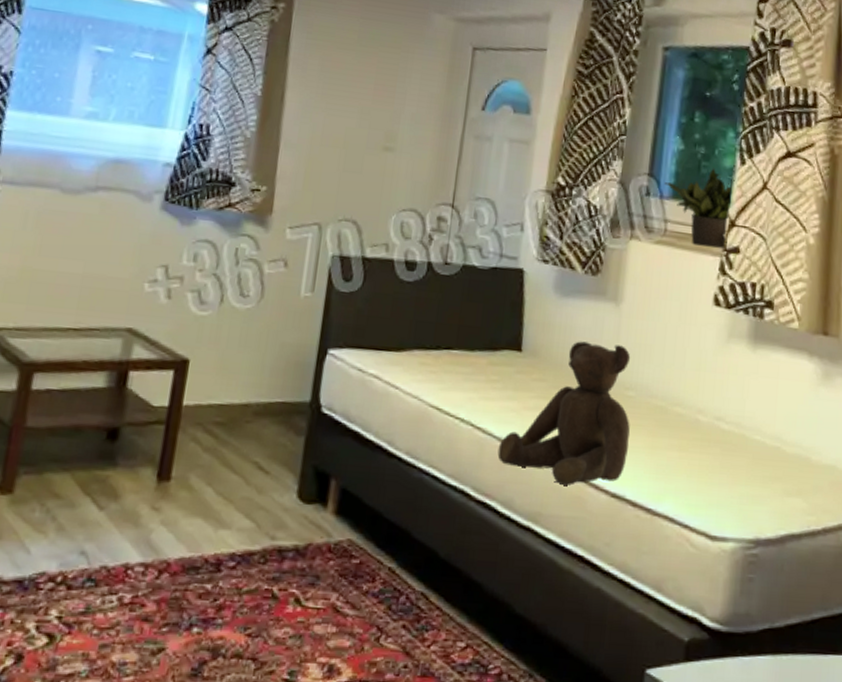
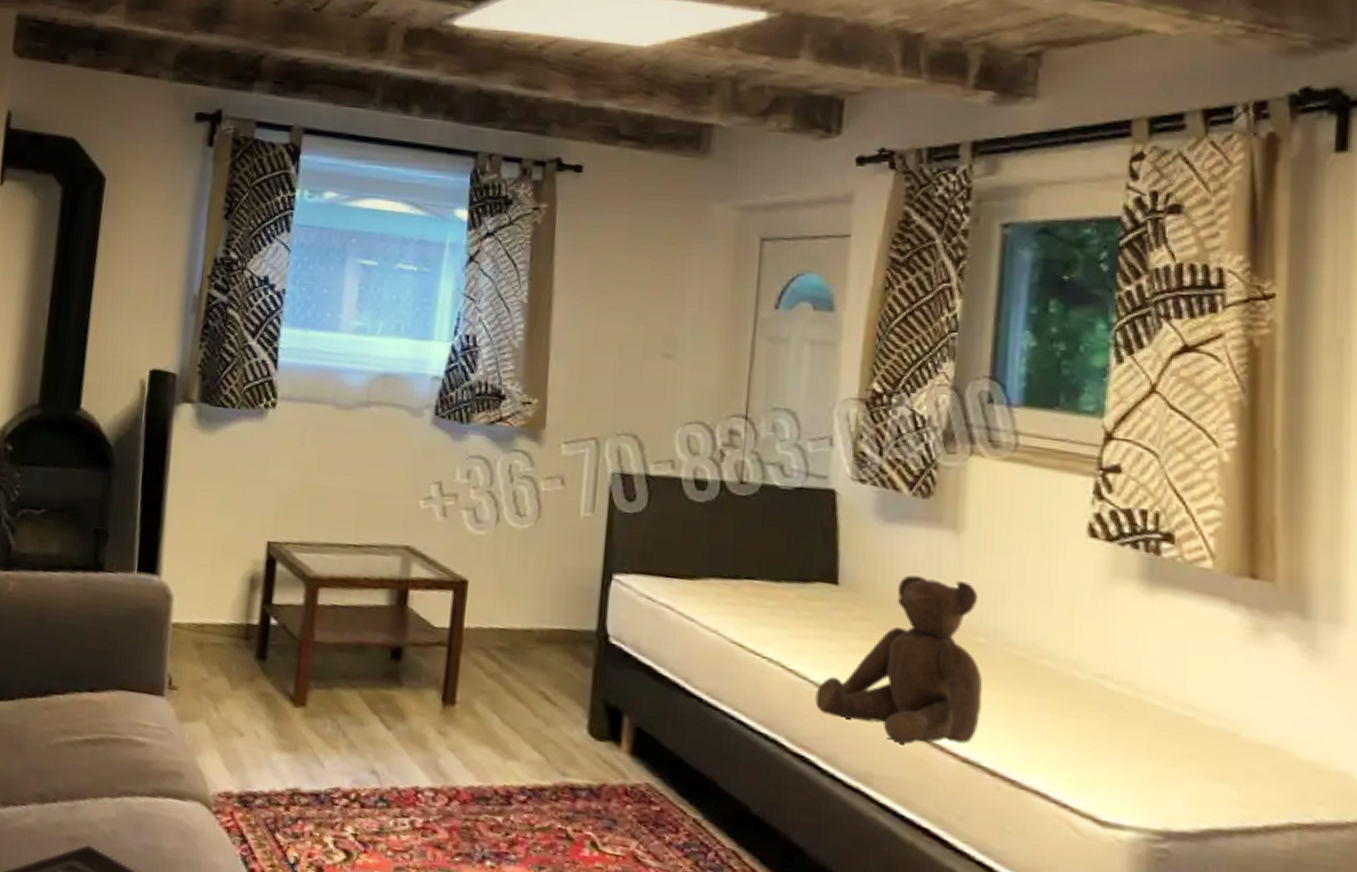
potted plant: present [664,168,735,249] -> none [1012,368,1110,467]

